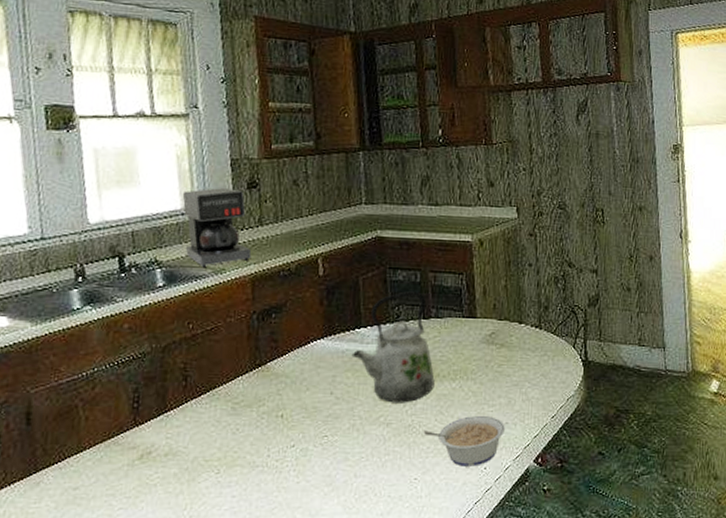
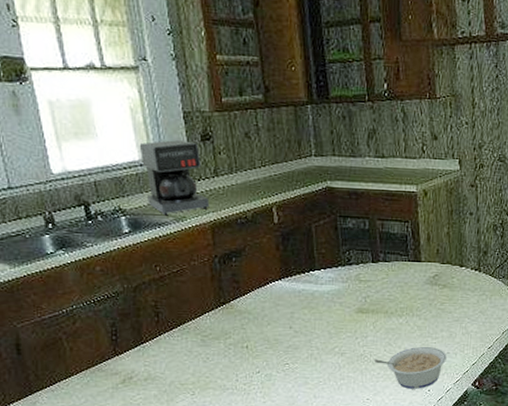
kettle: present [351,291,435,403] -> none [307,238,384,336]

